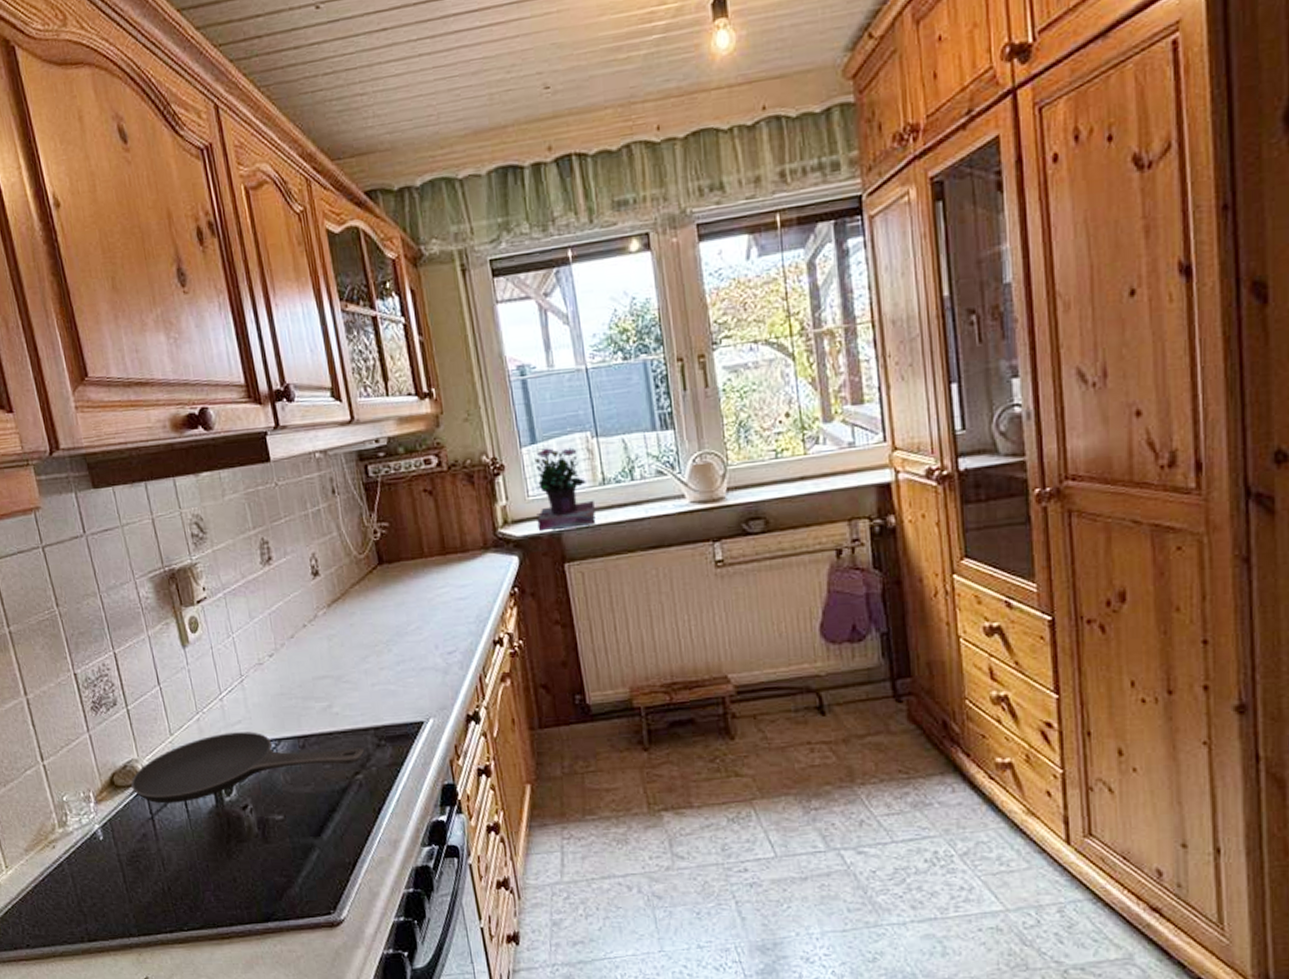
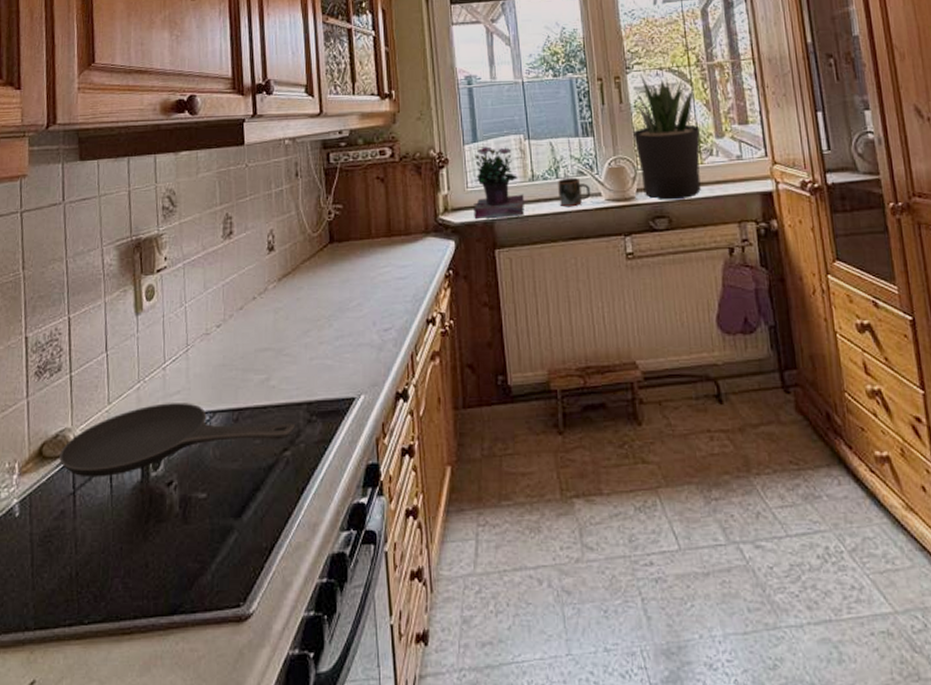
mug: none [633,478,673,512] -> present [558,177,591,206]
planter: none [721,348,804,499] -> present [633,73,701,200]

